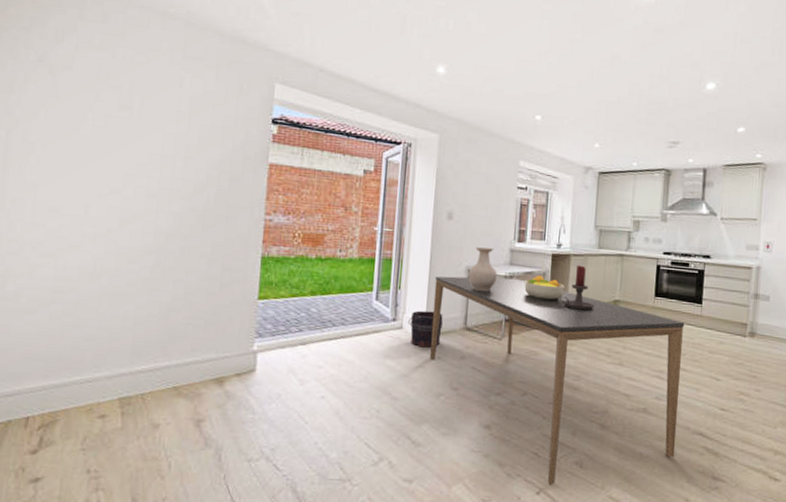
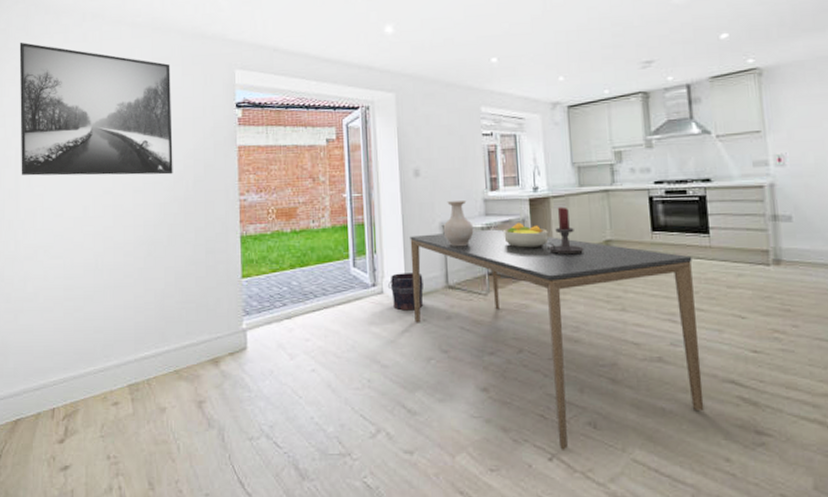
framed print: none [11,9,203,183] -> present [19,42,173,176]

